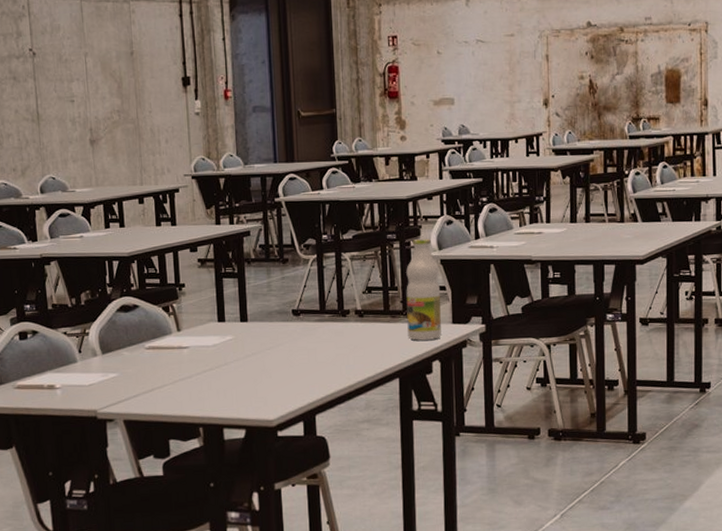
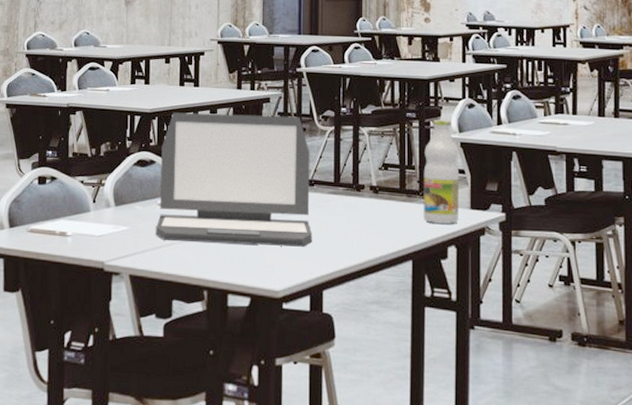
laptop: none [143,247,302,383] -> present [156,112,313,247]

